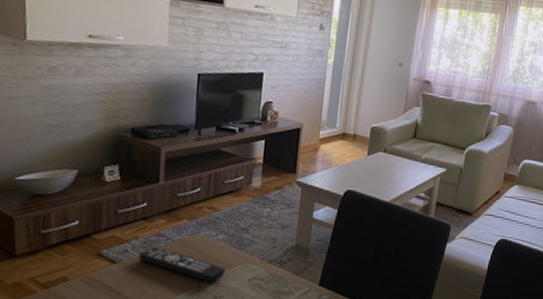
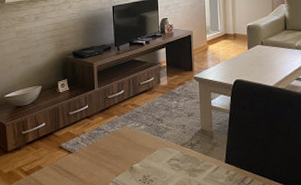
remote control: present [138,247,226,283] -> none [86,139,150,165]

